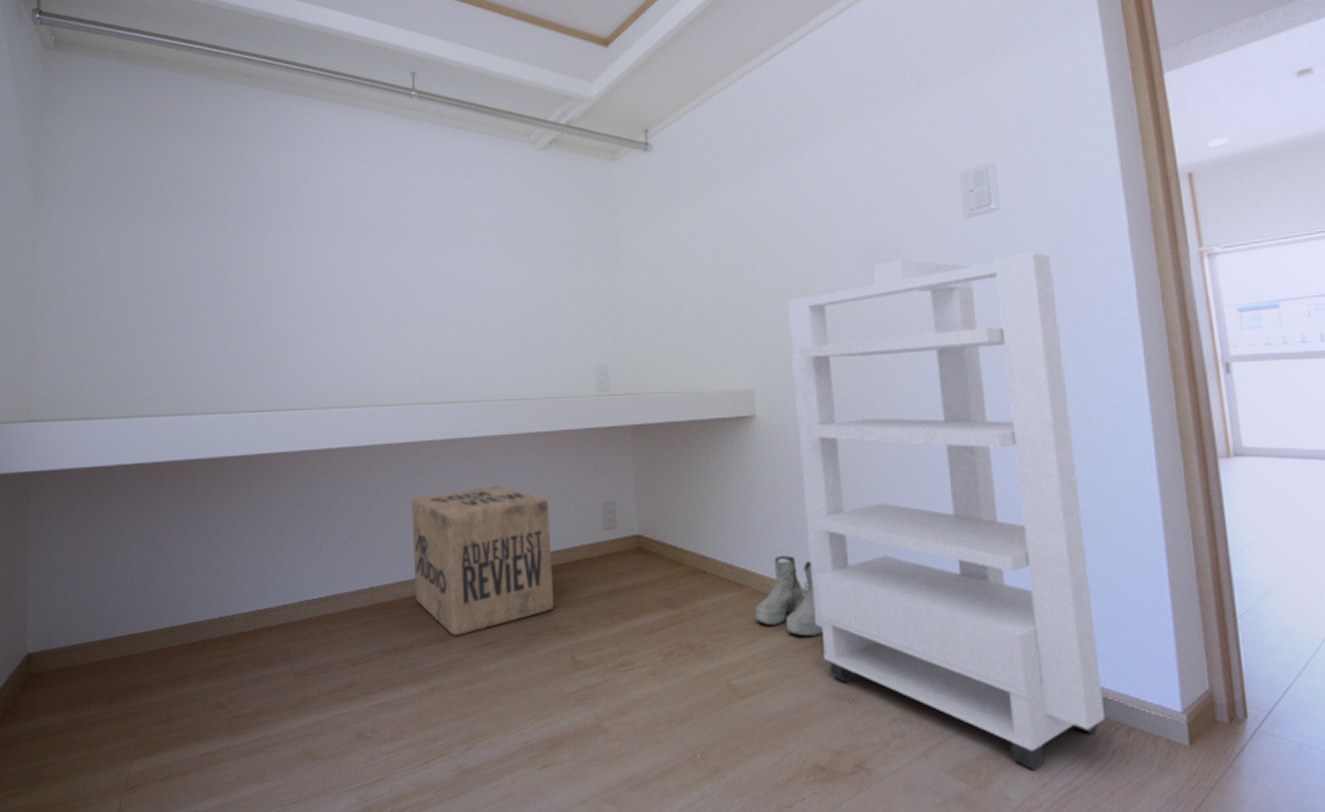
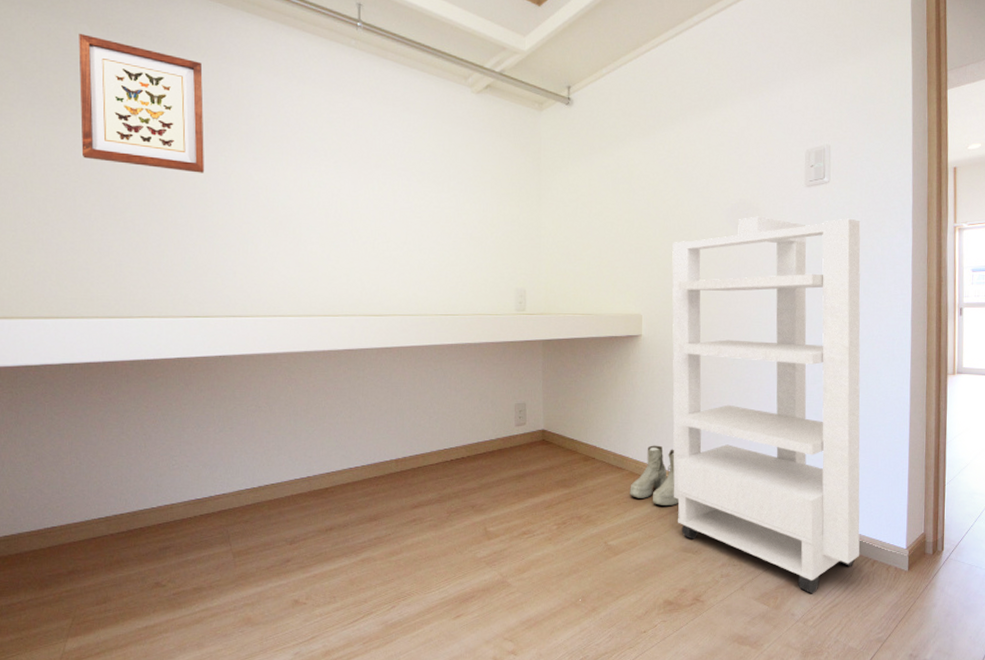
wall art: none [152,137,264,263] -> present [79,33,204,173]
cardboard box: present [411,486,555,636] -> none [348,389,472,516]

